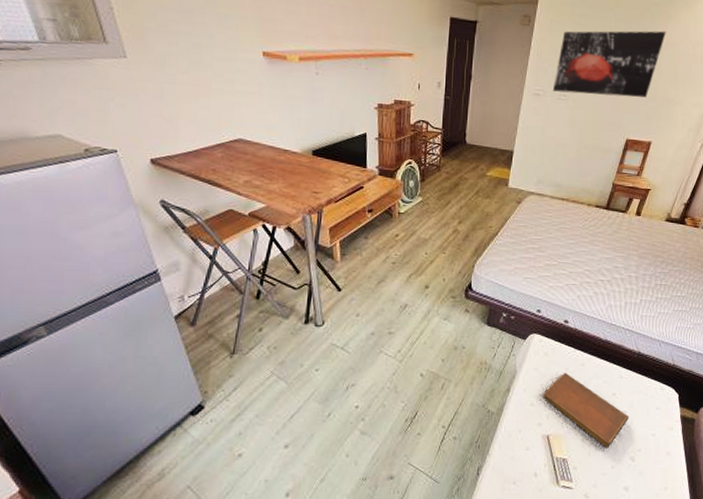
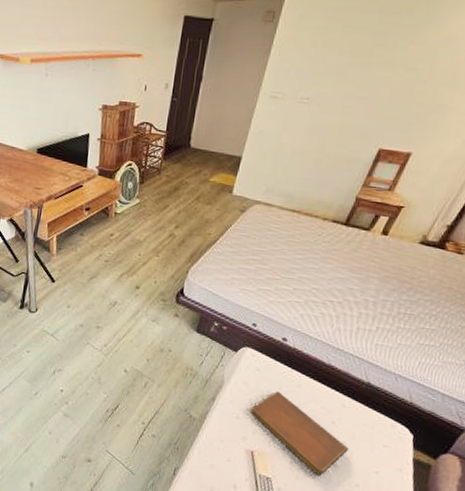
wall art: present [552,31,666,98] -> none [293,23,446,102]

